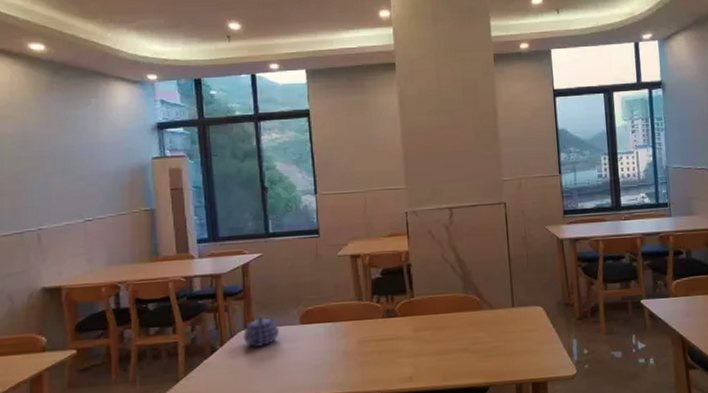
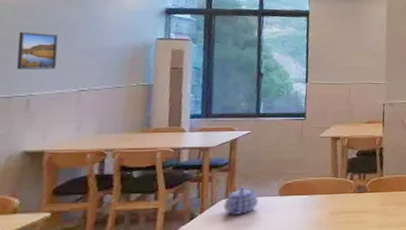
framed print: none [20,162,60,204] -> present [16,32,58,70]

